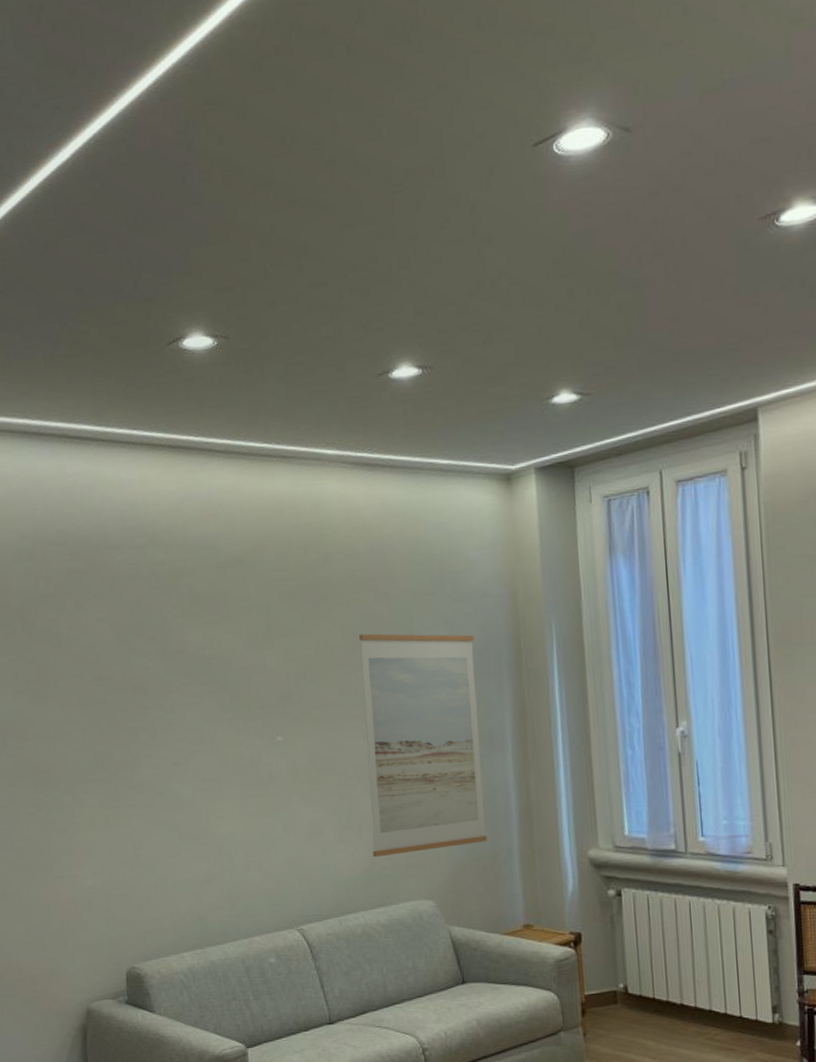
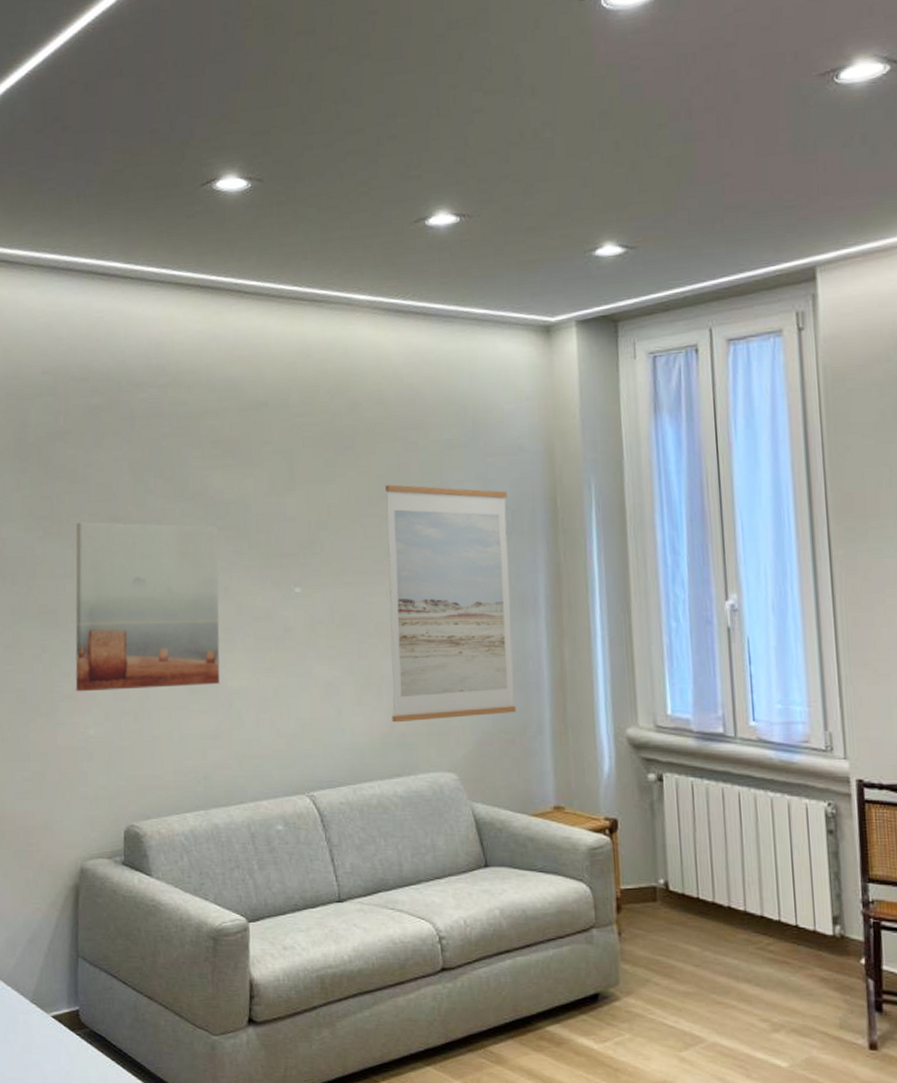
wall art: none [63,681,210,846] -> present [75,522,220,692]

